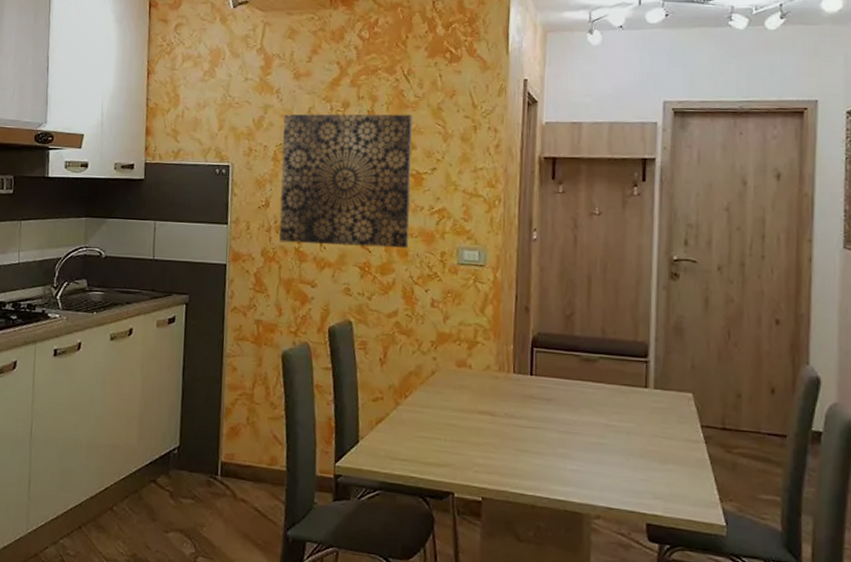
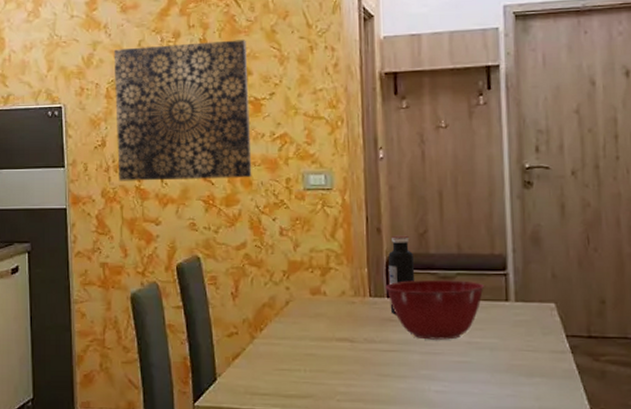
mixing bowl: none [529,360,625,421] -> present [385,280,484,340]
water bottle: none [532,315,559,392] -> present [388,235,415,314]

